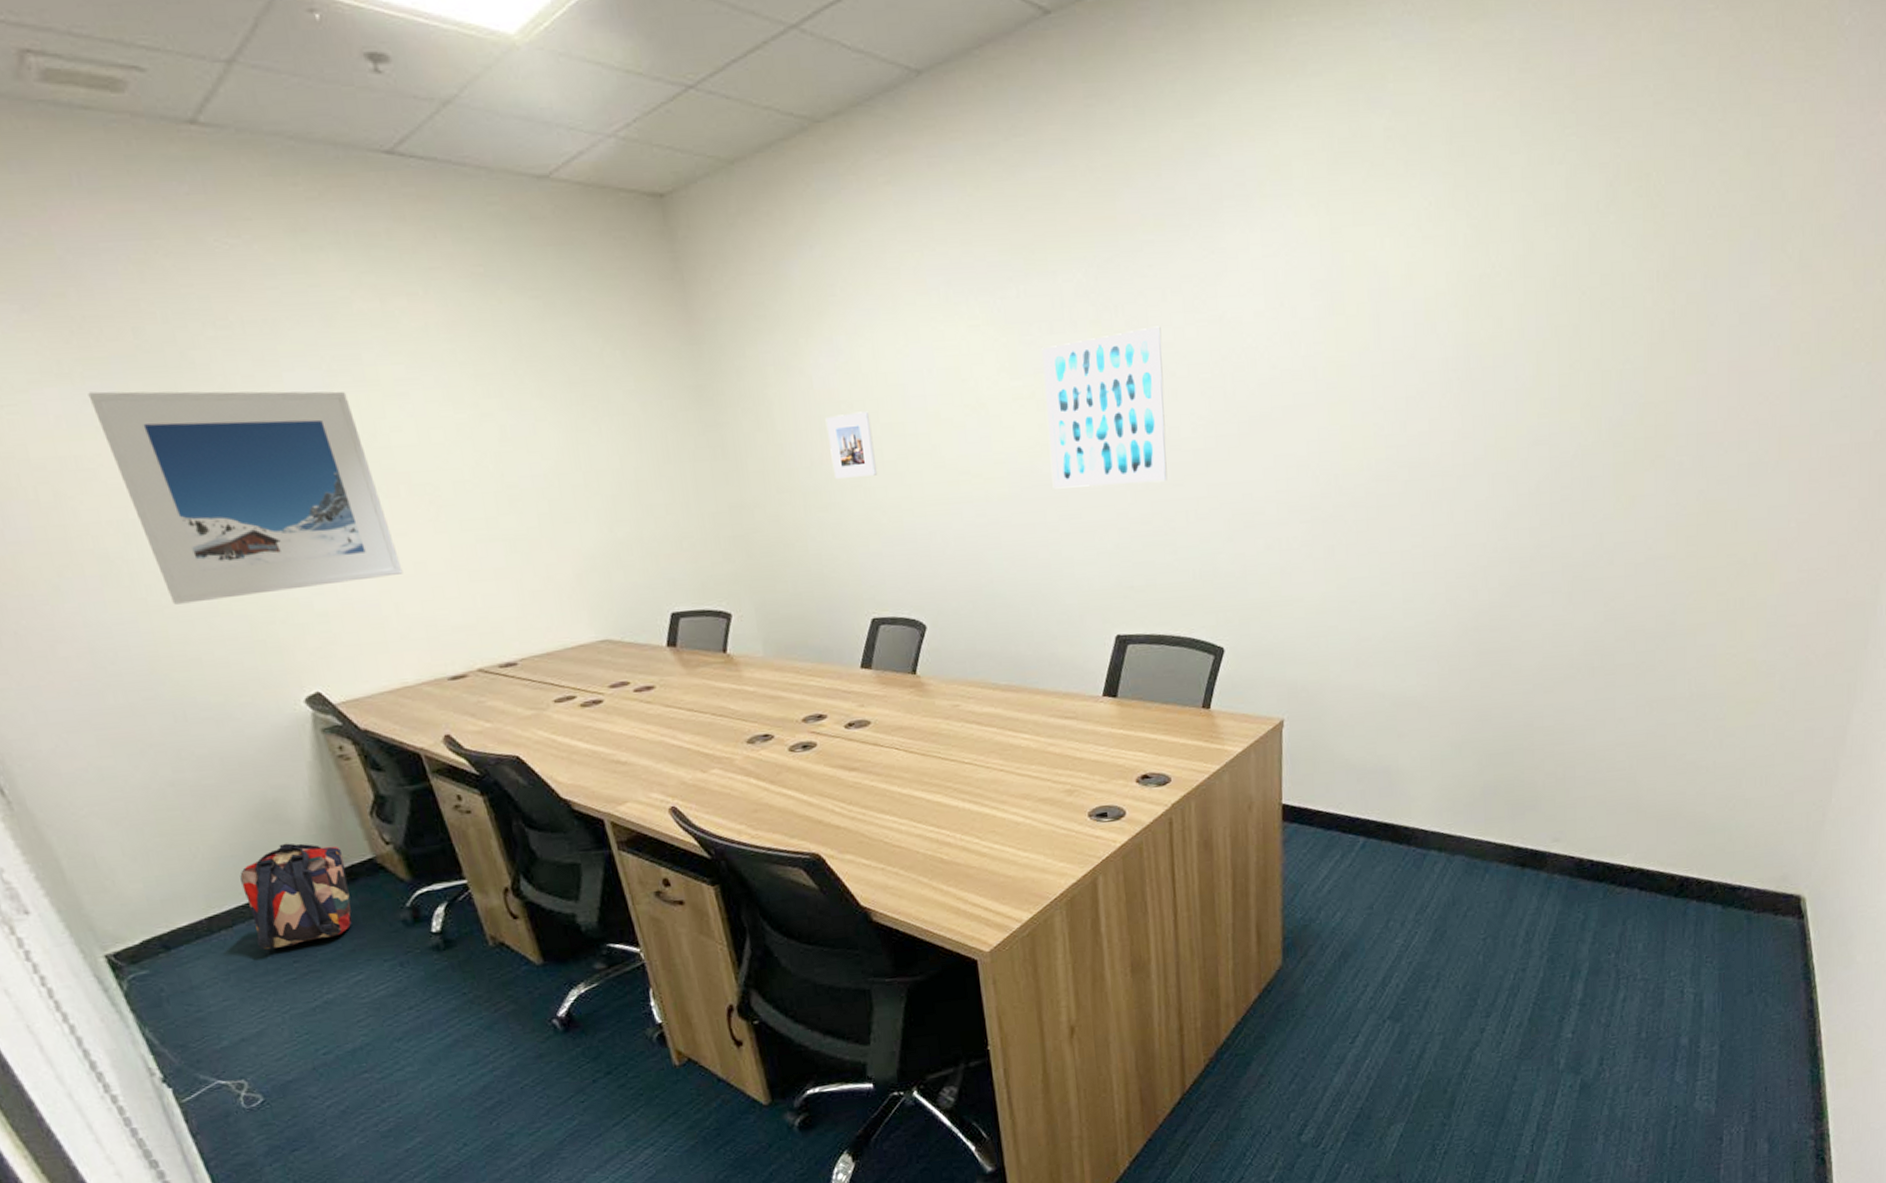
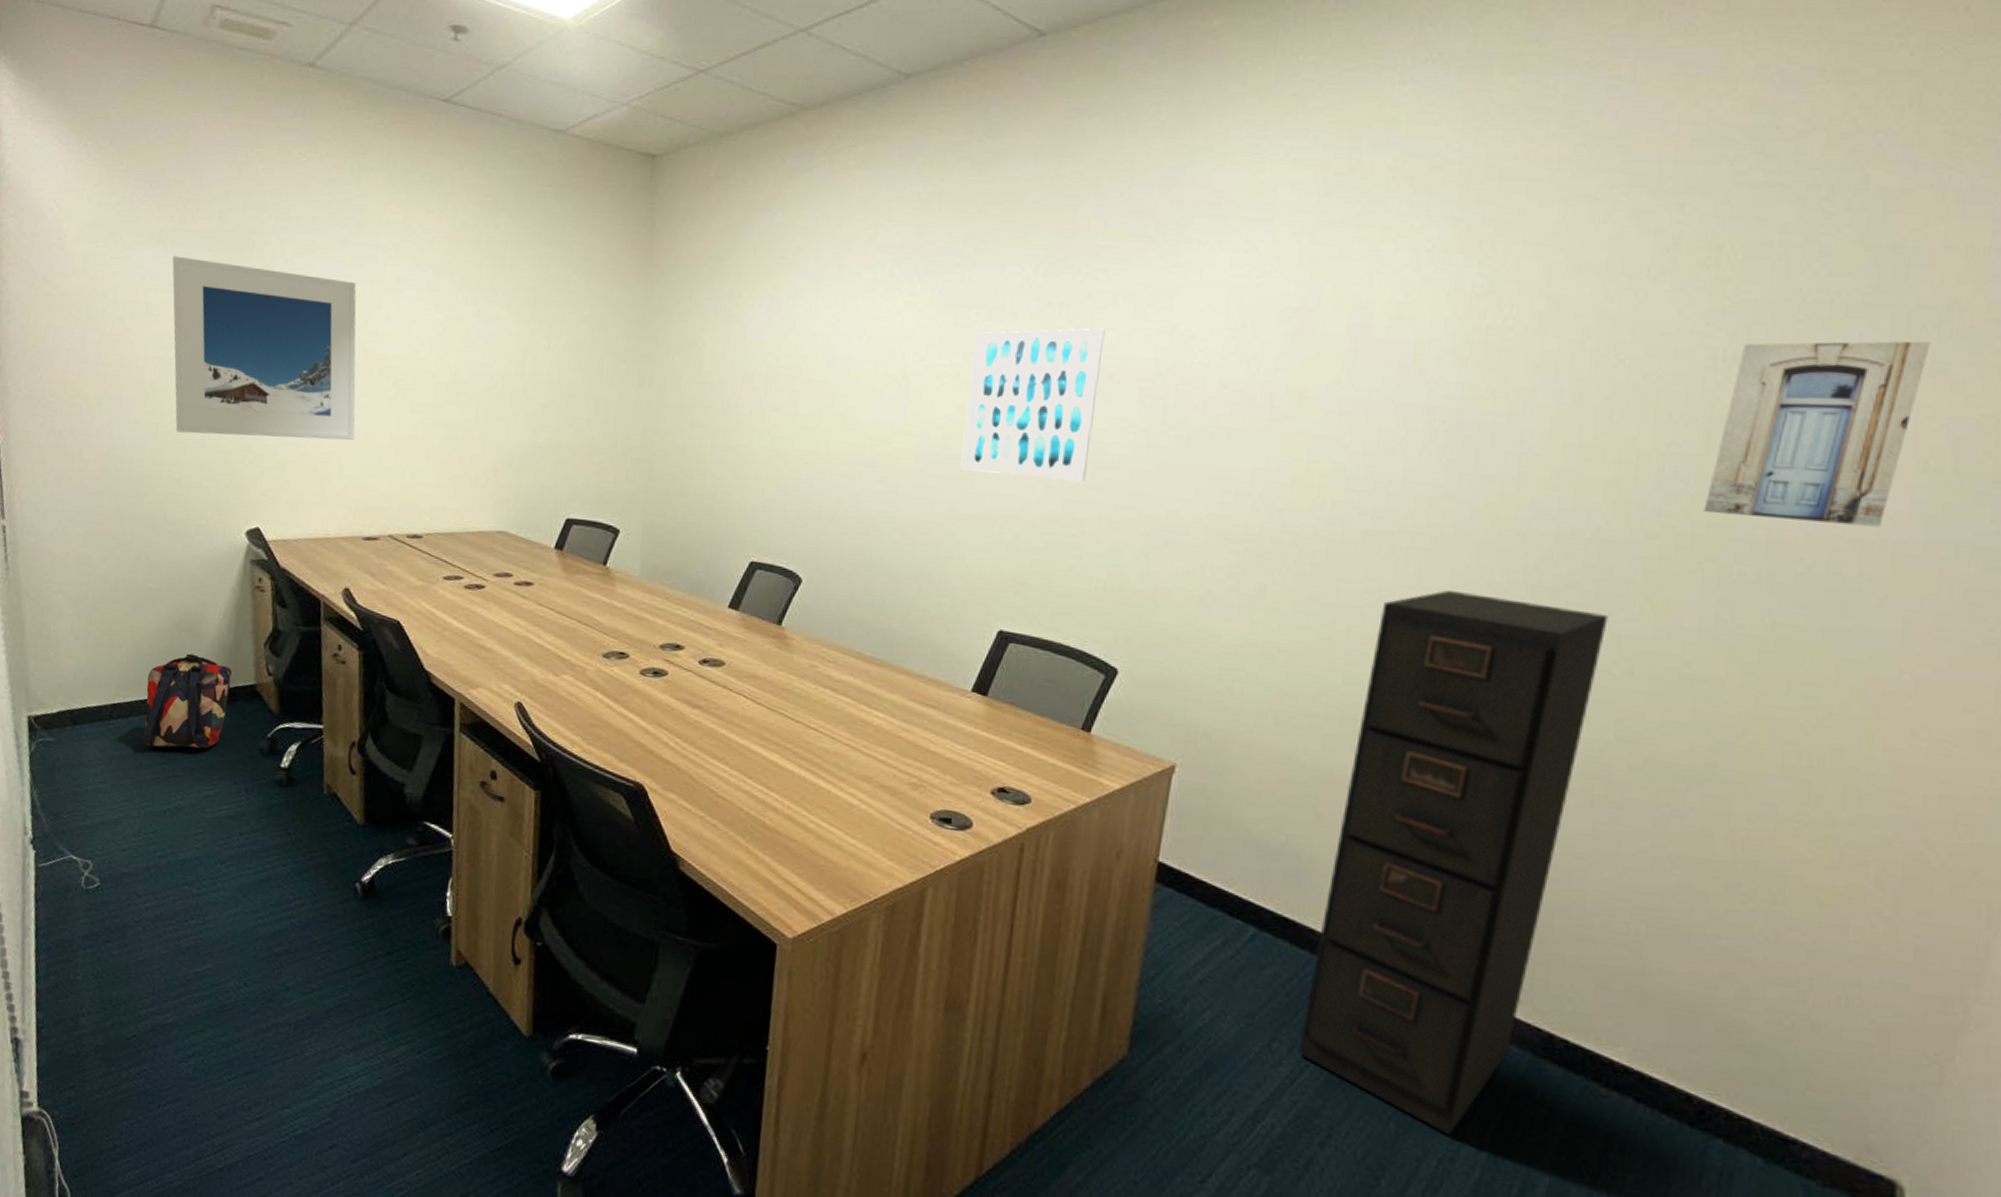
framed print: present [825,411,878,479] -> none [746,365,793,426]
filing cabinet: none [1408,518,1592,953] -> present [1298,589,1609,1135]
wall art: none [1652,242,1798,417] -> present [1703,341,1931,527]

